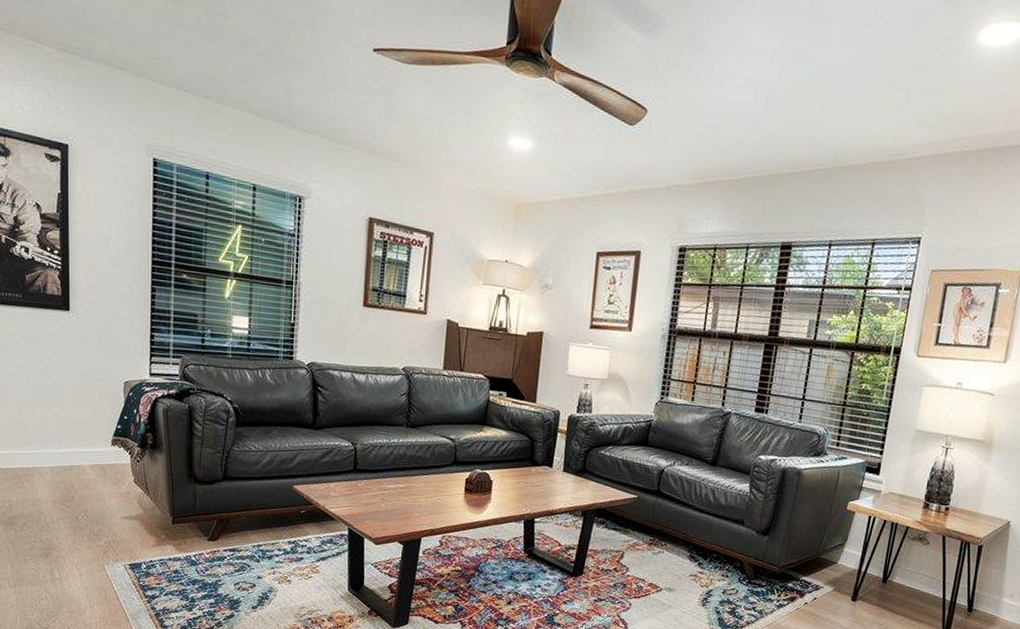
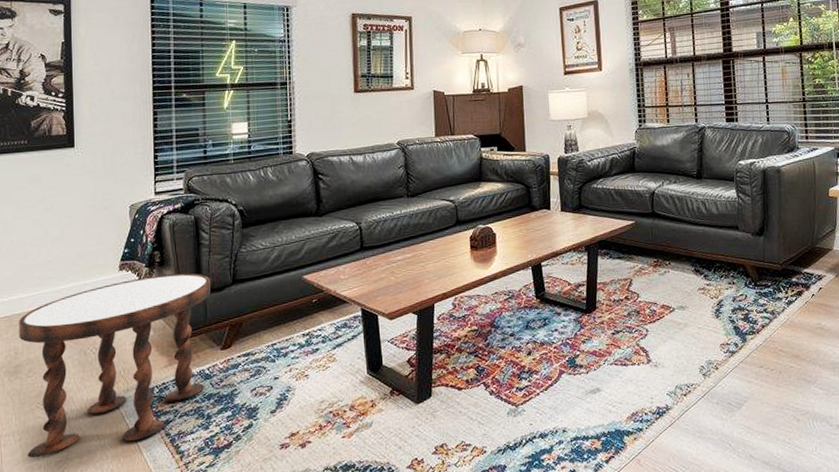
side table: none [13,456,201,608] -> present [19,273,211,458]

